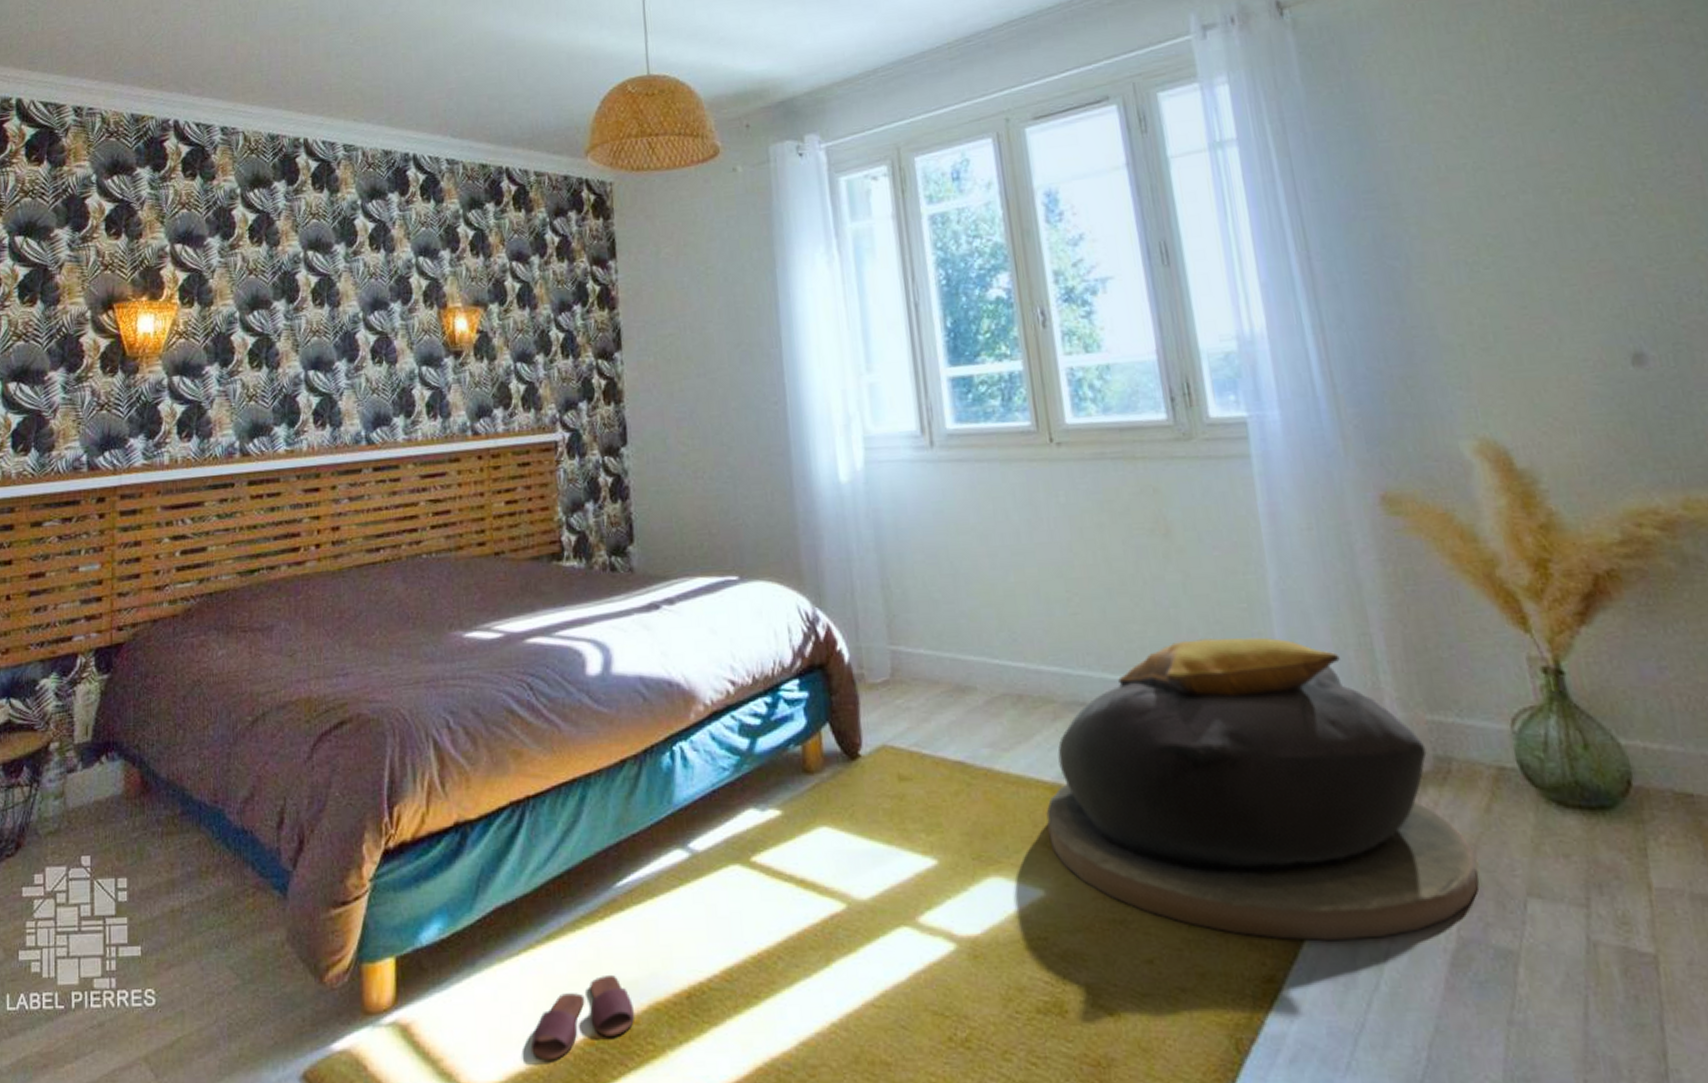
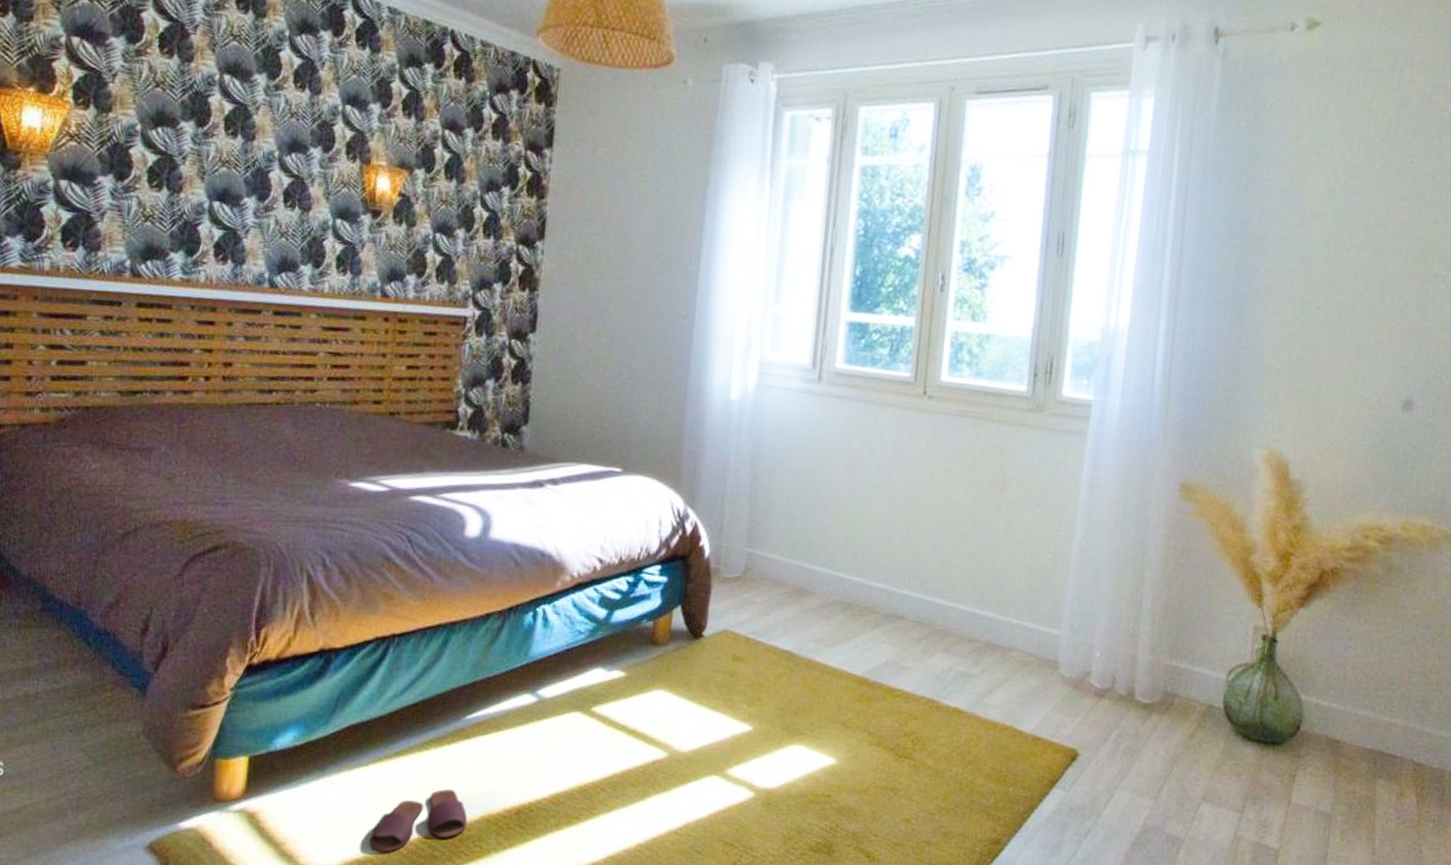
beanbag: present [1046,637,1479,942] -> none [849,577,1173,820]

